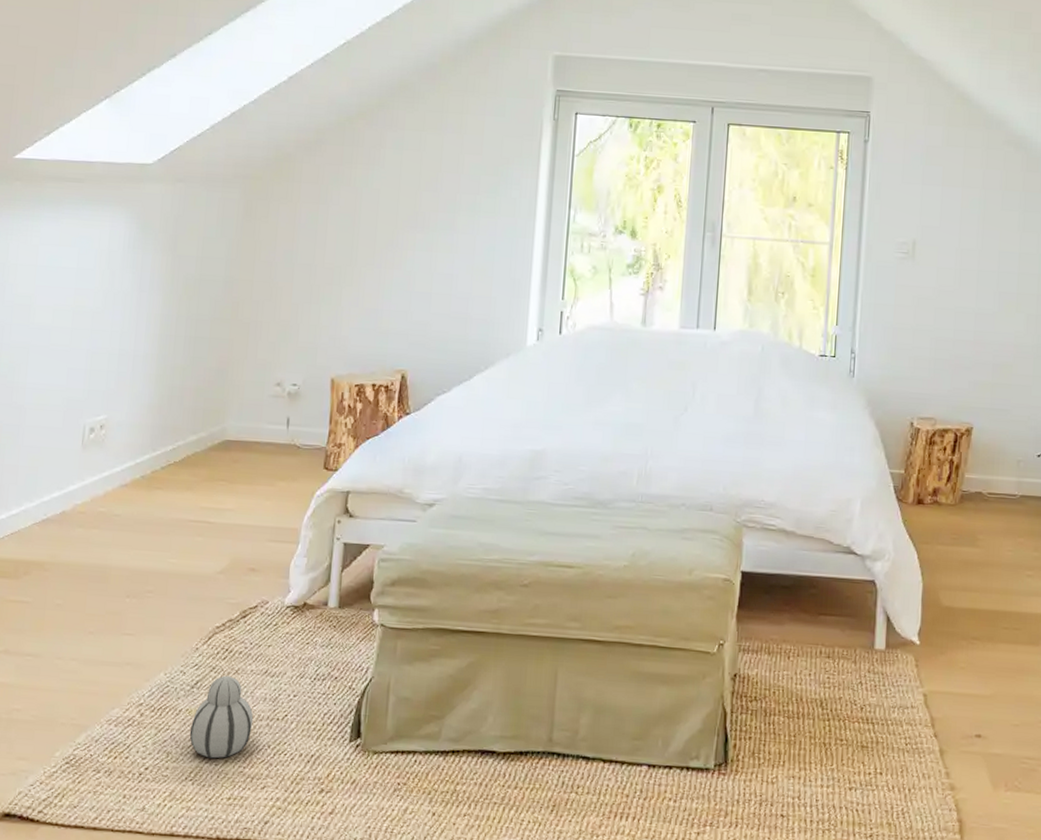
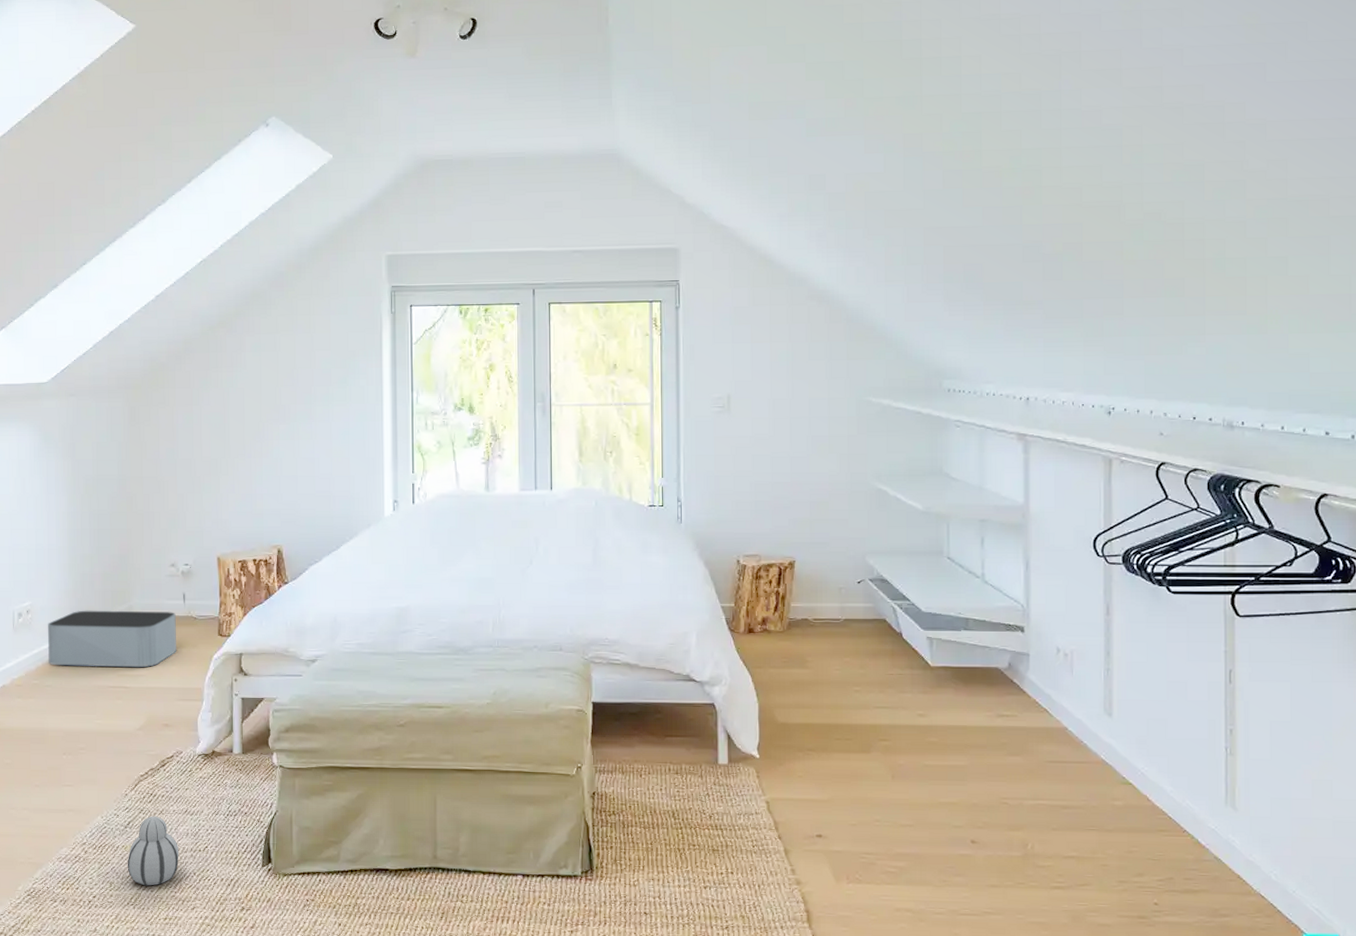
storage bin: none [120,429,277,501] -> present [48,610,176,668]

